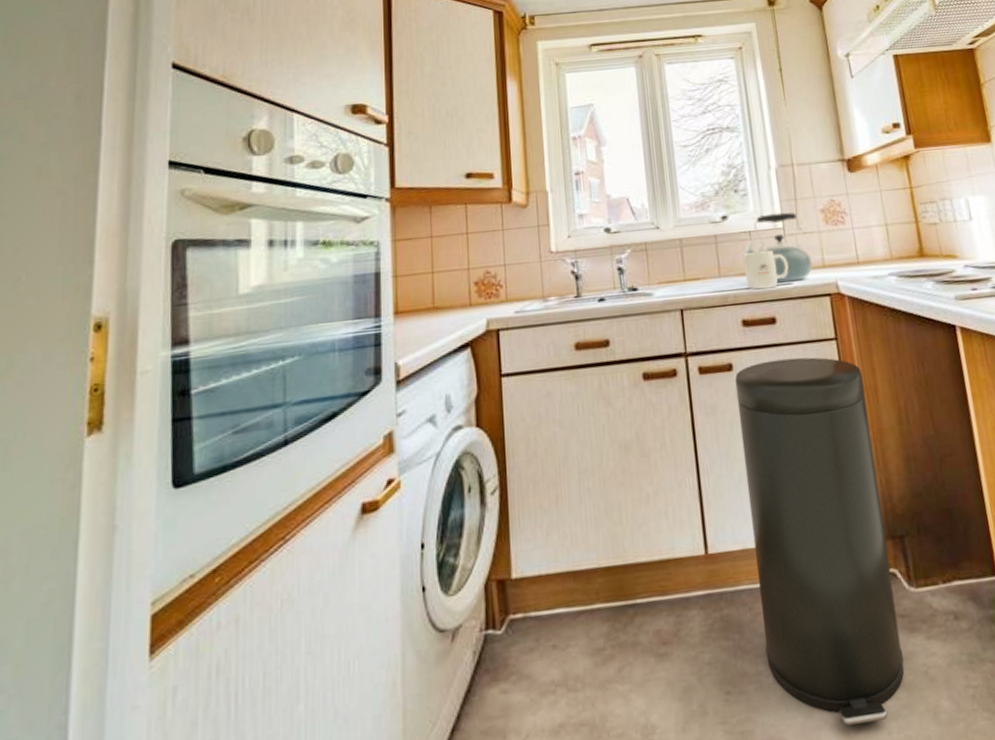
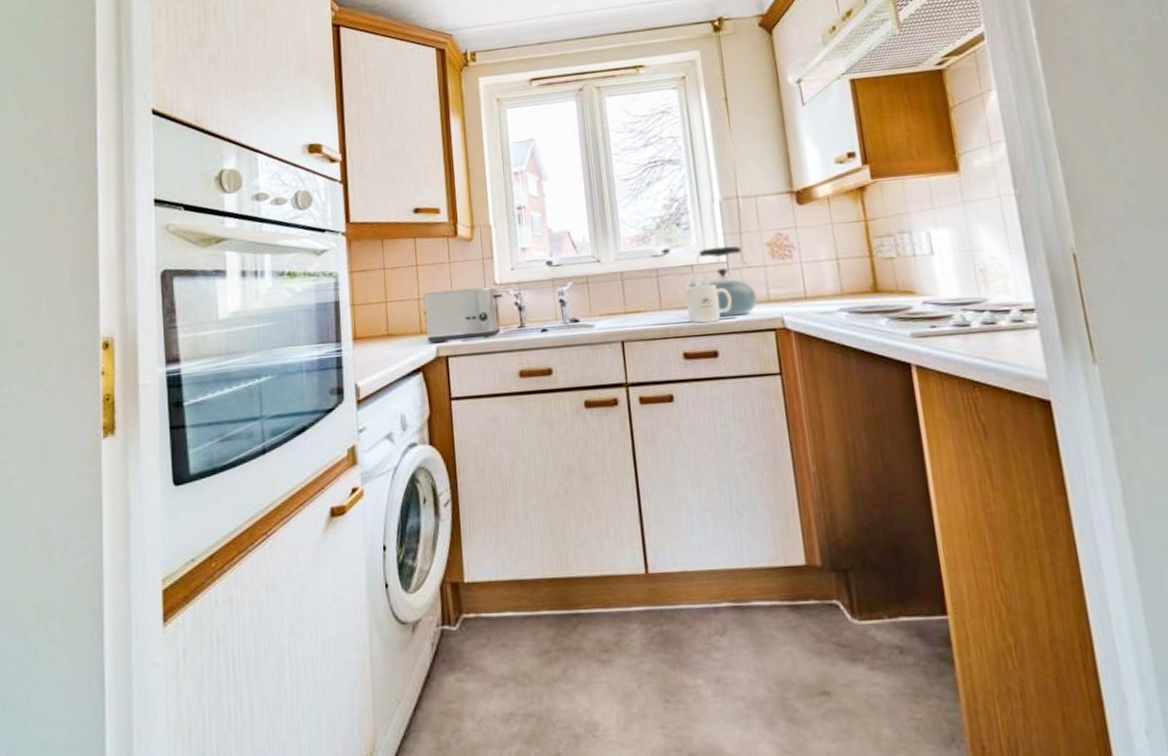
toaster: none [474,254,559,317] -> present [423,286,503,344]
pedal bin: present [734,357,905,726] -> none [675,391,845,742]

